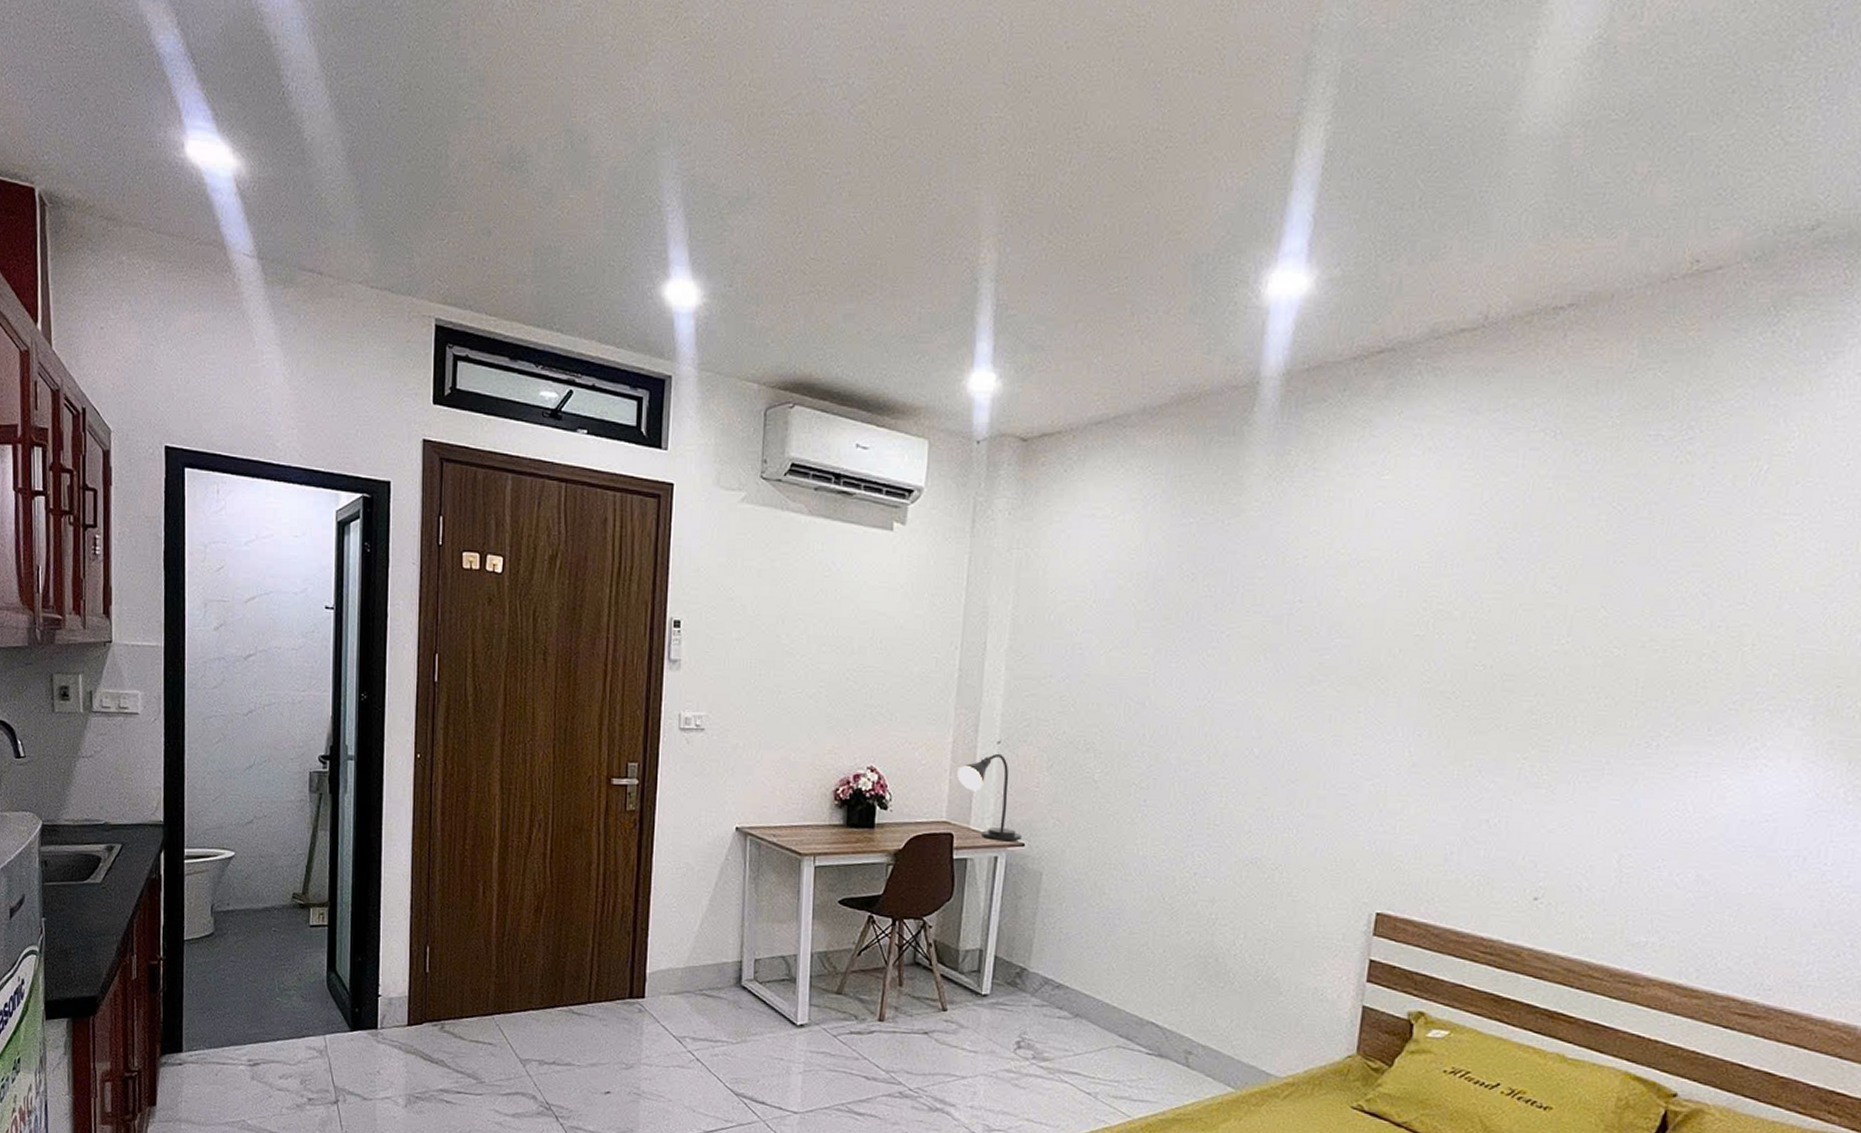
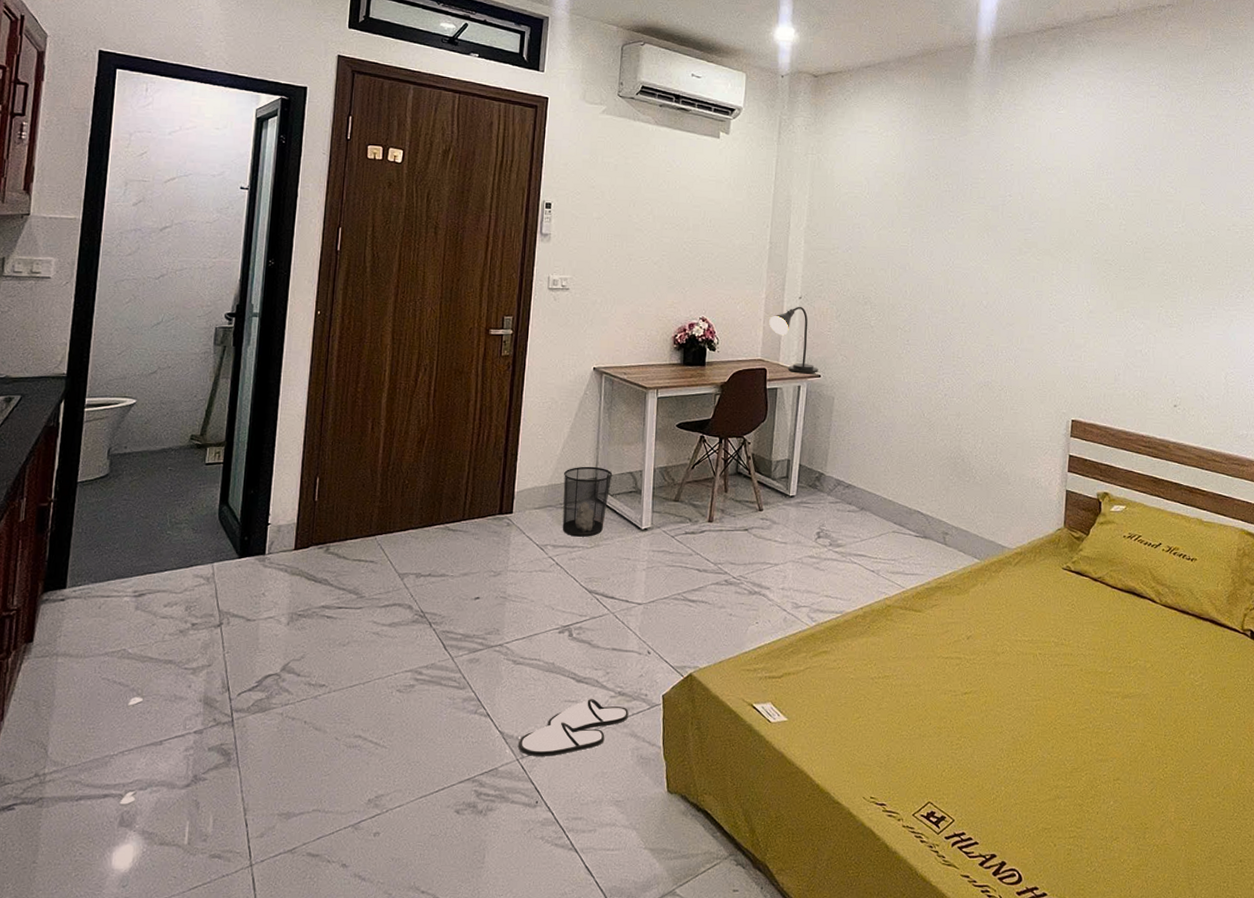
waste bin: none [702,946,761,1031] -> present [562,466,613,537]

